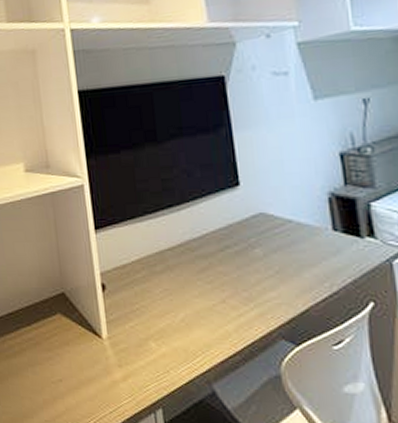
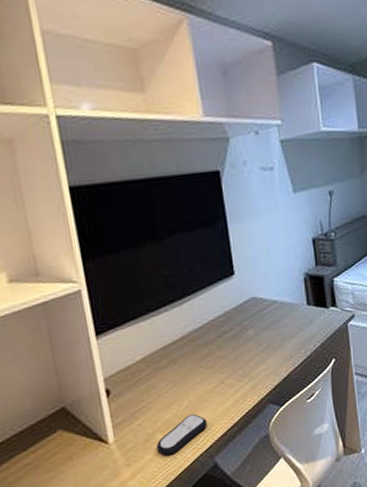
remote control: none [148,328,205,368] -> present [156,413,207,456]

